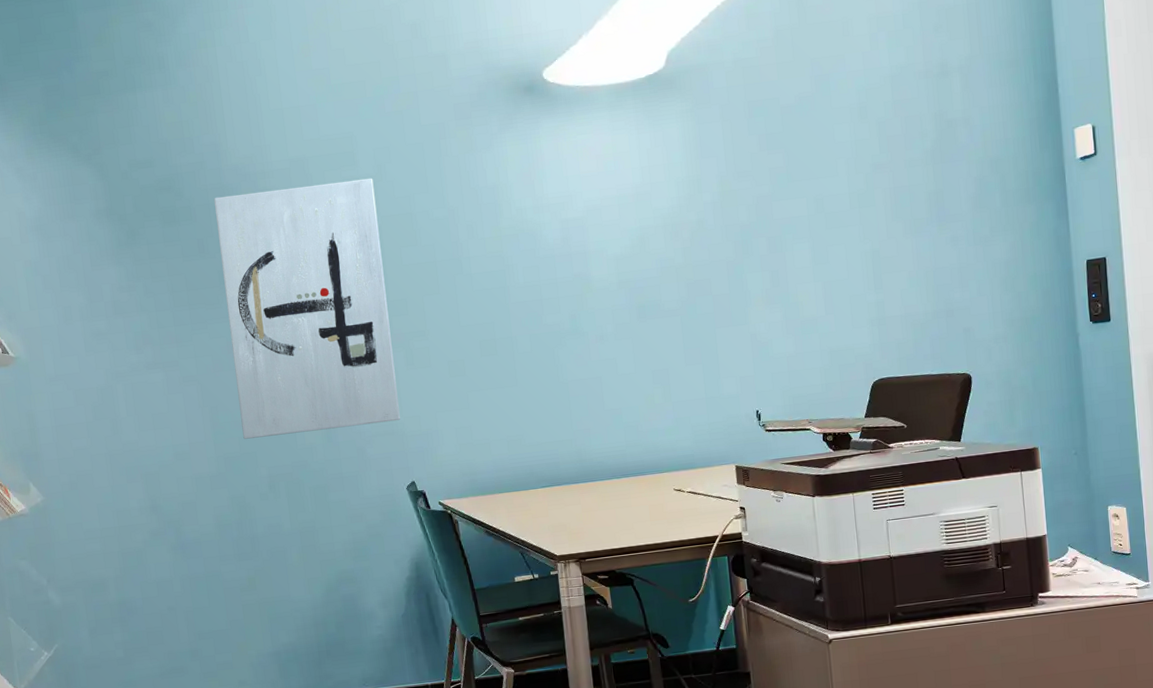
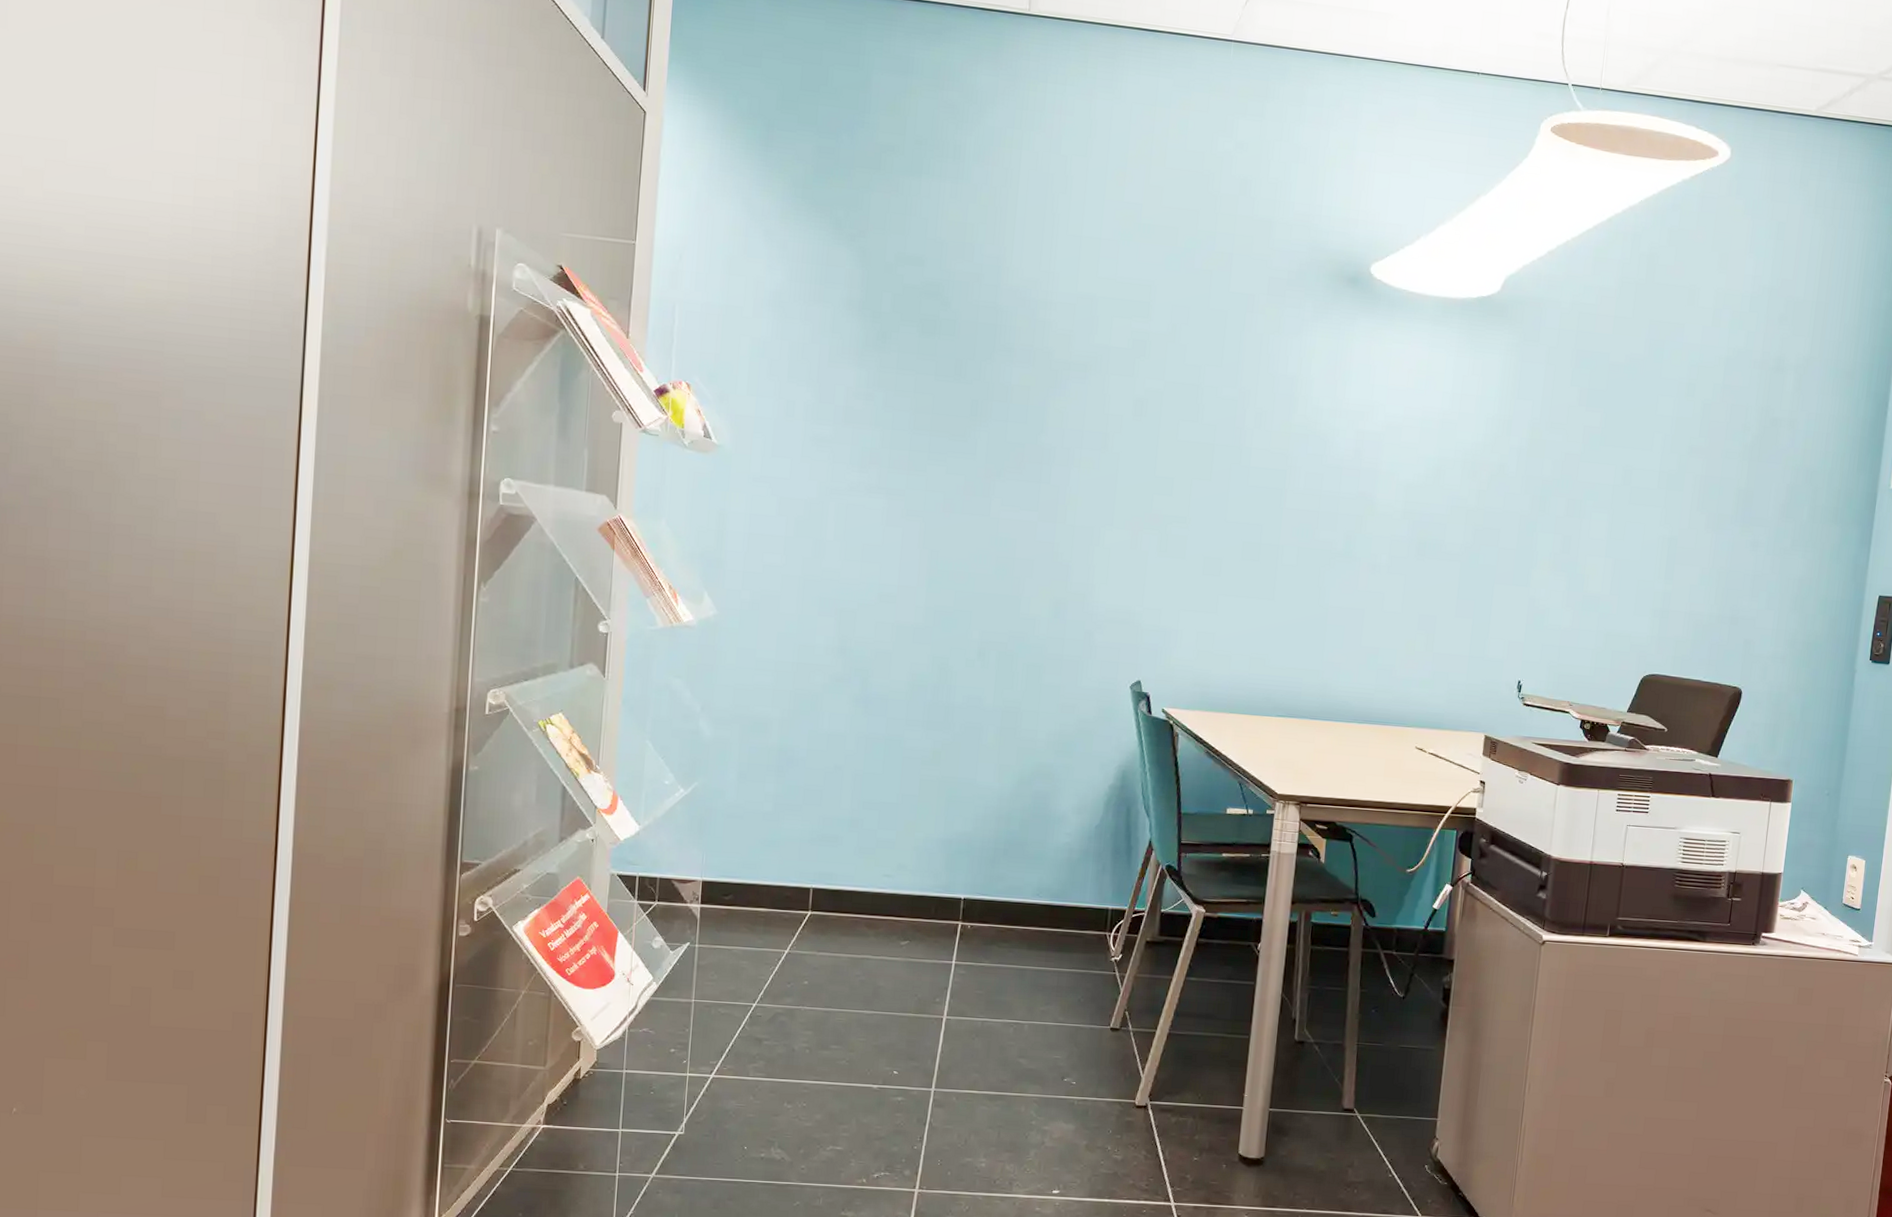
wall art: present [213,178,400,439] -> none [961,317,1165,610]

